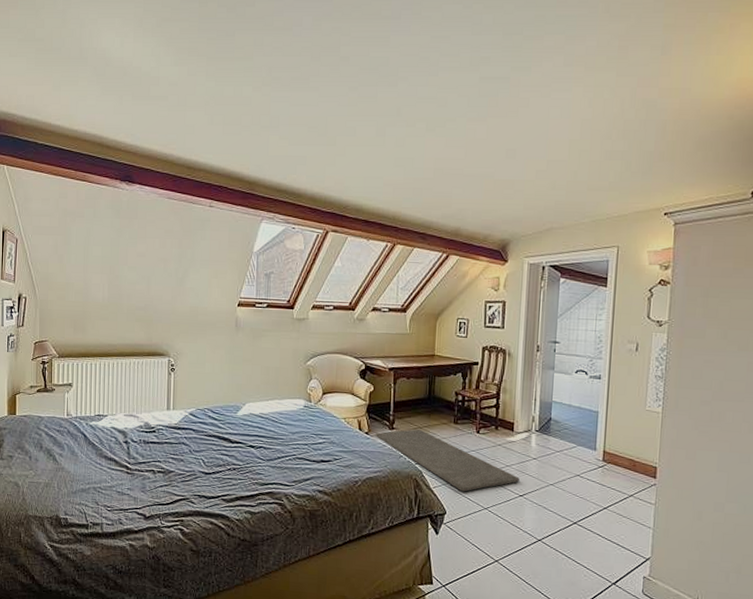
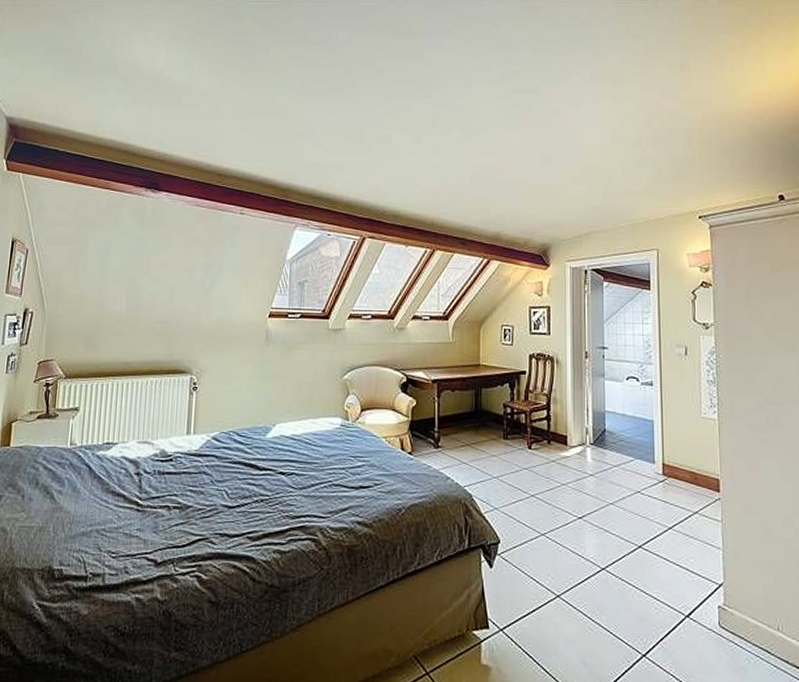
rug: present [375,429,519,492] -> none [419,446,577,516]

